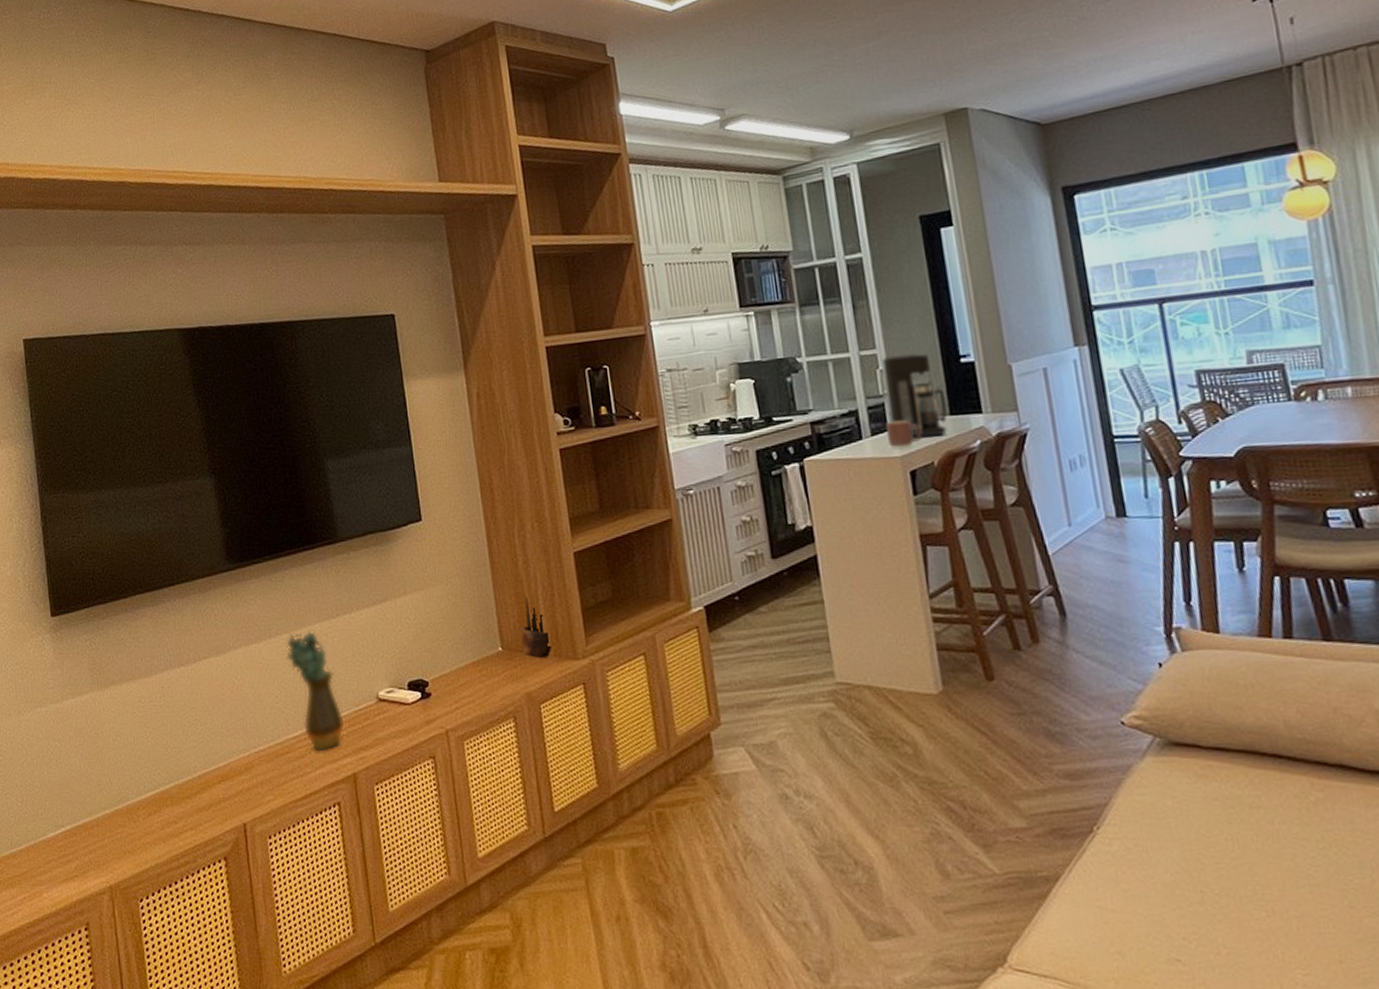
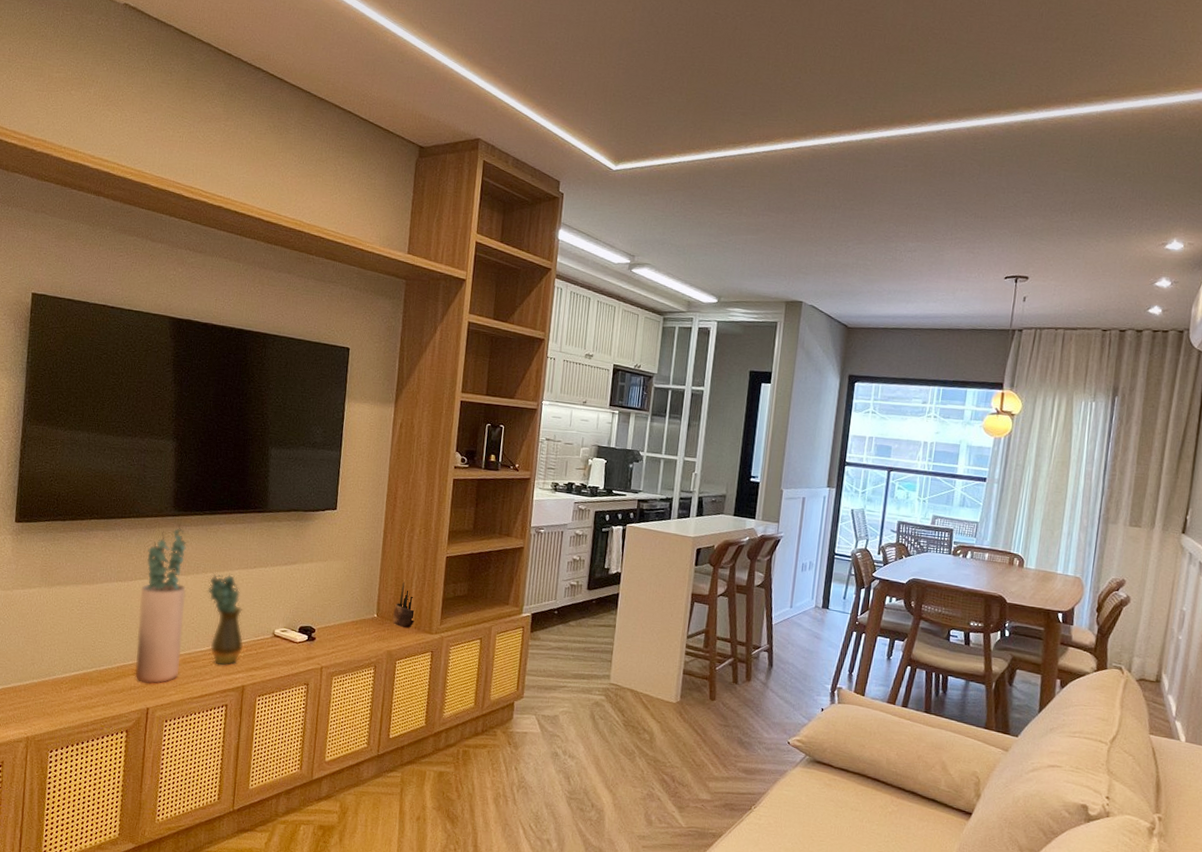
vase: none [207,576,274,791] -> present [134,521,187,684]
coffee maker: present [881,353,947,437] -> none [693,465,734,529]
mug: present [885,420,921,449] -> none [687,511,711,532]

